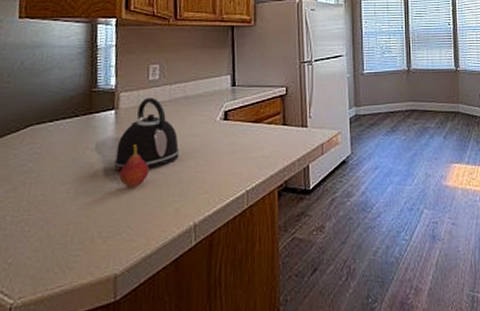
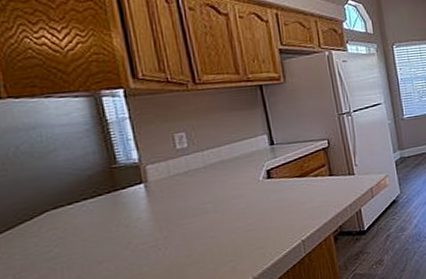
kettle: present [114,97,180,172] -> none [154,166,226,243]
fruit: present [119,145,149,187] -> none [162,214,195,256]

